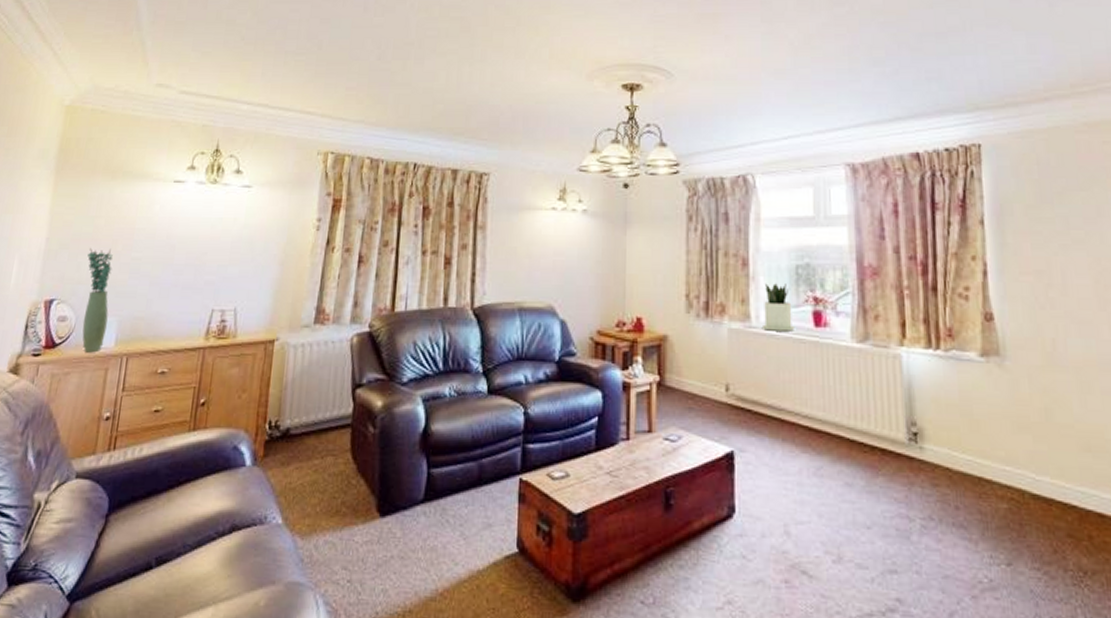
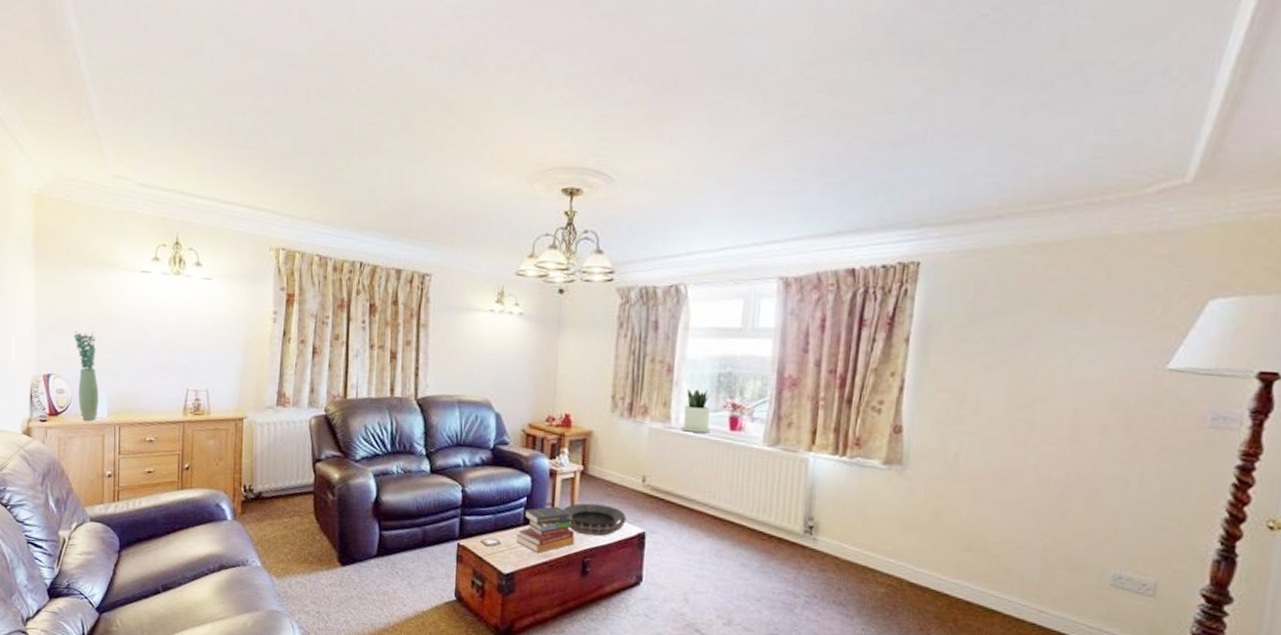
books: none [587,425,654,485] -> present [515,505,574,553]
decorative bowl: none [639,419,711,460] -> present [563,503,627,537]

